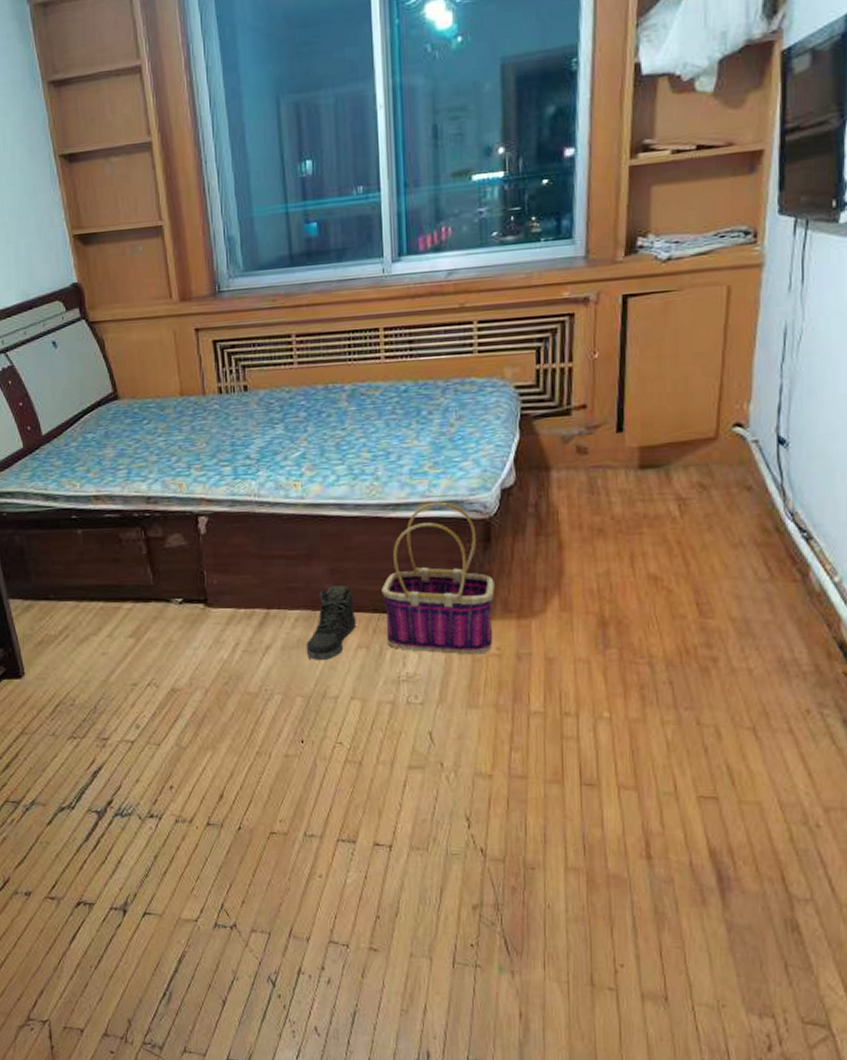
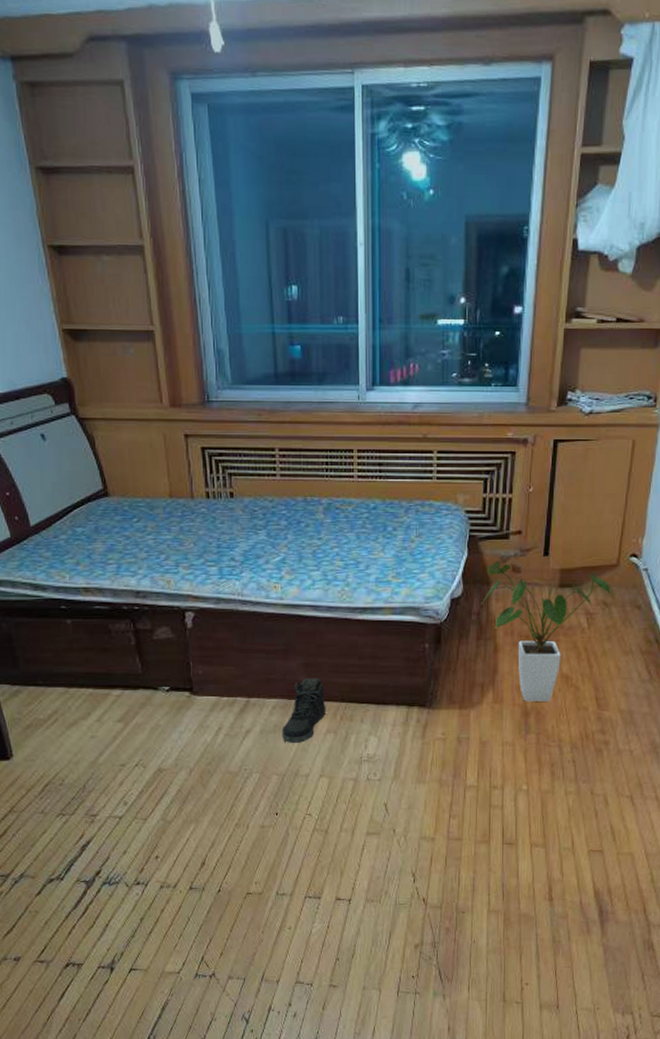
basket: present [381,501,495,655] -> none [349,607,442,739]
house plant: none [540,441,709,609] -> present [482,561,611,702]

